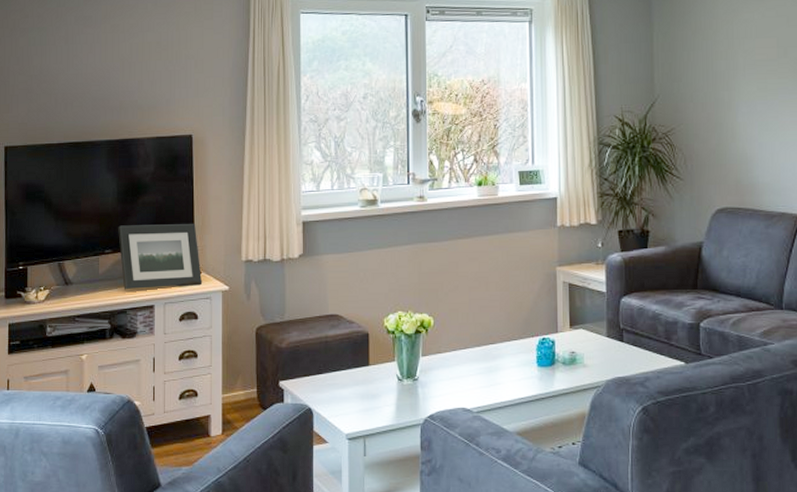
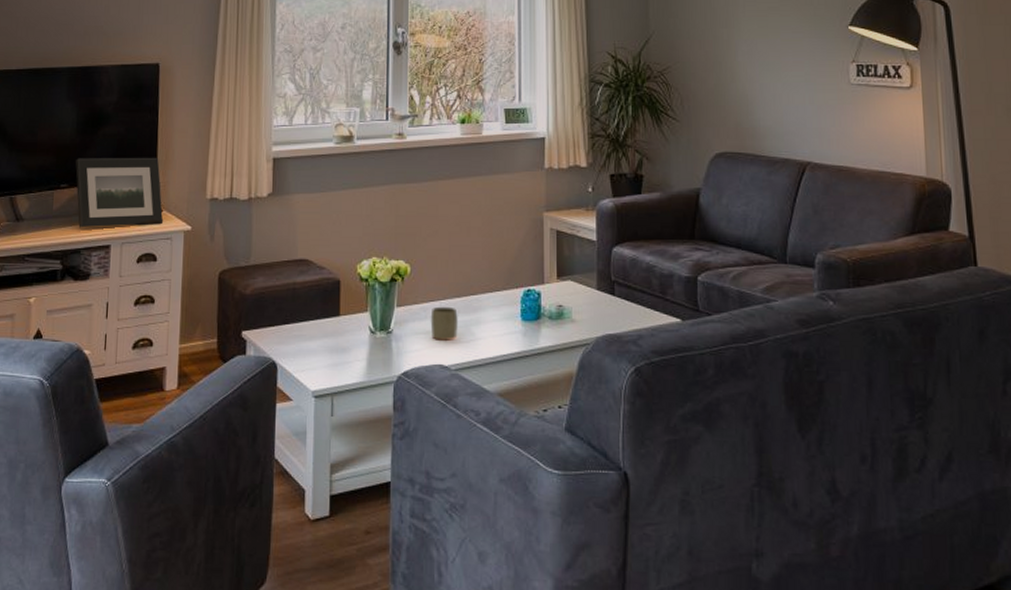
mug: none [453,355,479,386] -> present [430,306,458,341]

